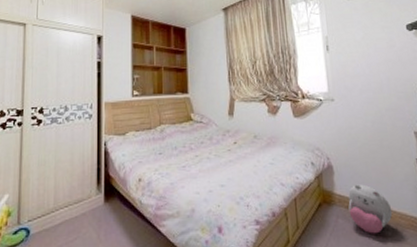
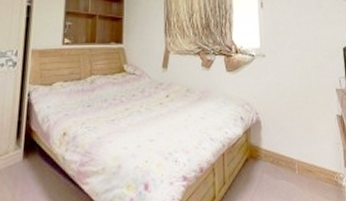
plush toy: present [348,184,393,234] -> none [273,139,314,189]

